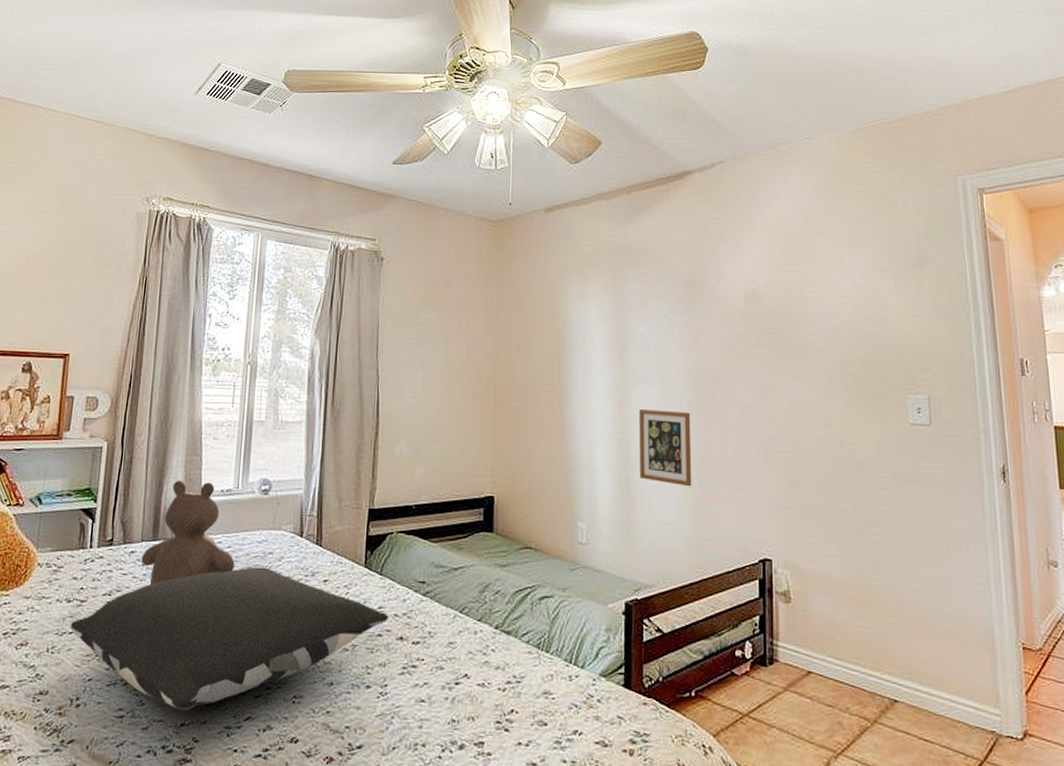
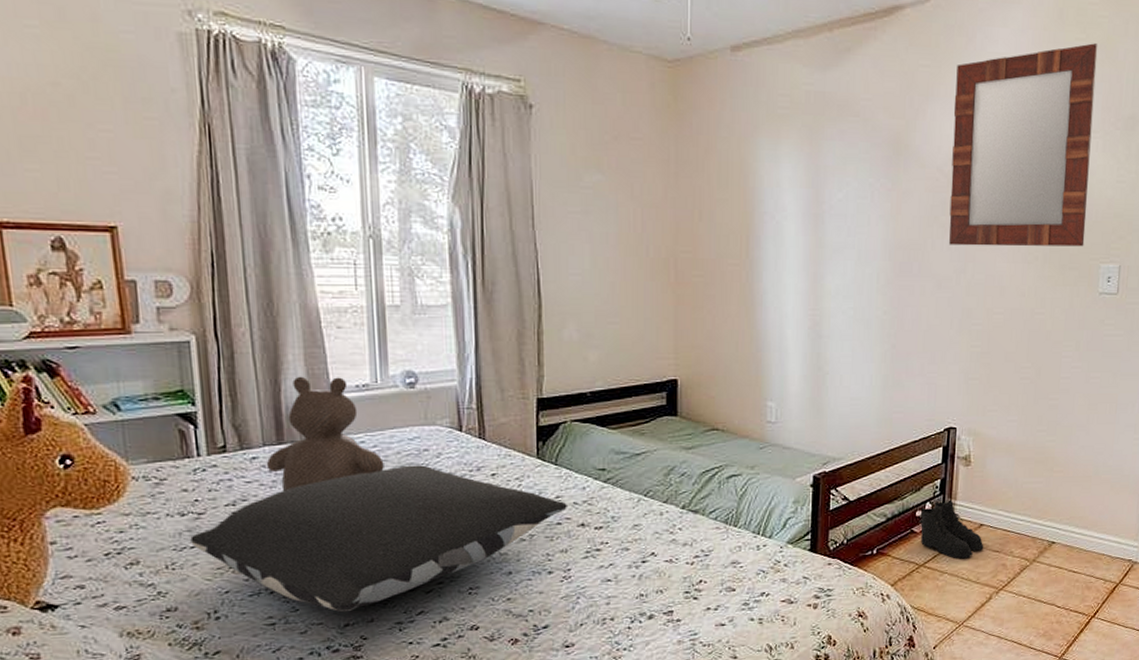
picture frame: present [638,408,692,487] -> none [831,282,887,362]
boots: none [738,640,815,712] -> present [918,500,984,559]
home mirror: none [743,195,888,378] -> present [949,43,1098,247]

